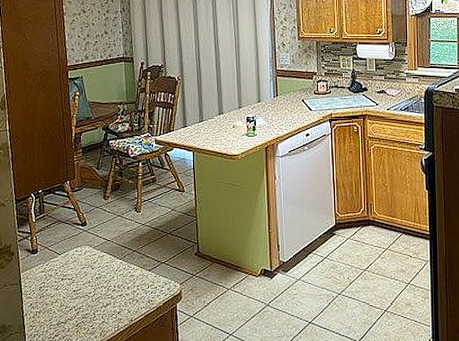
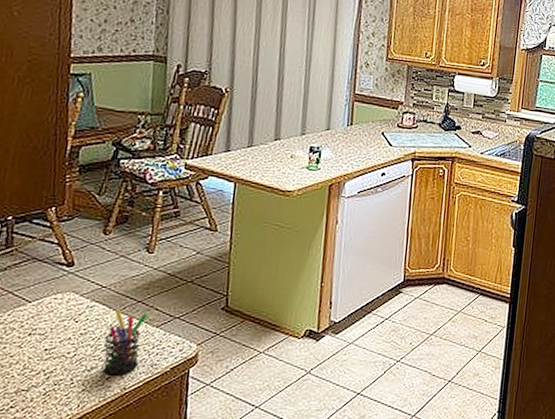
pen holder: none [113,259,142,310] -> present [103,310,148,376]

